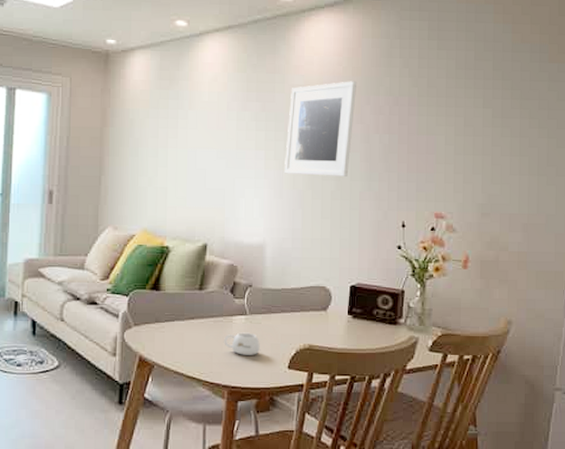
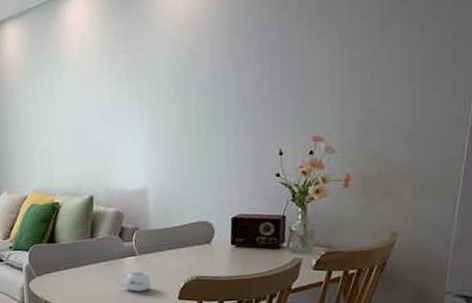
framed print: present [285,81,358,176] -> none [158,15,225,120]

